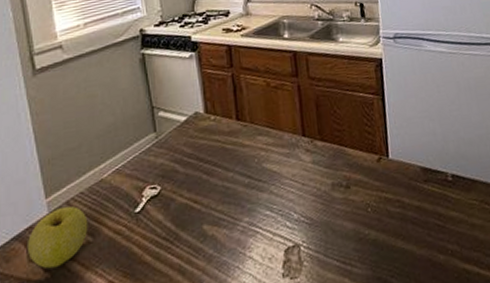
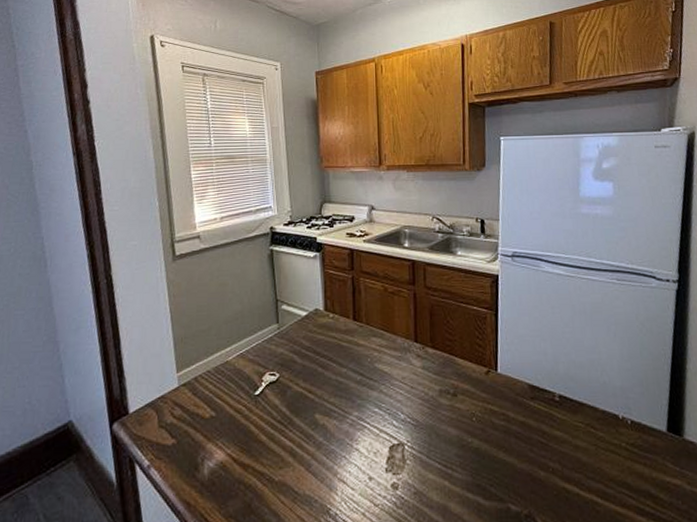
apple: present [28,206,88,269] -> none [159,382,213,436]

